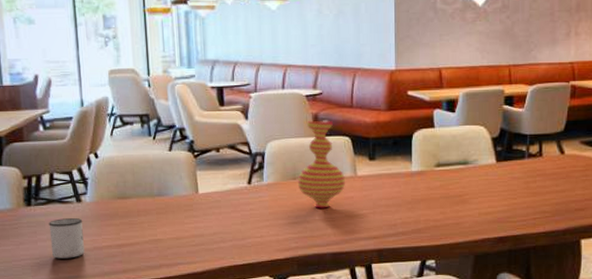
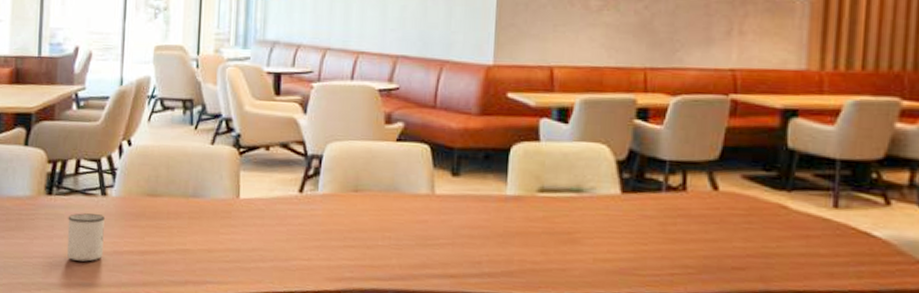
vase: present [297,120,345,208] -> none [359,120,419,232]

